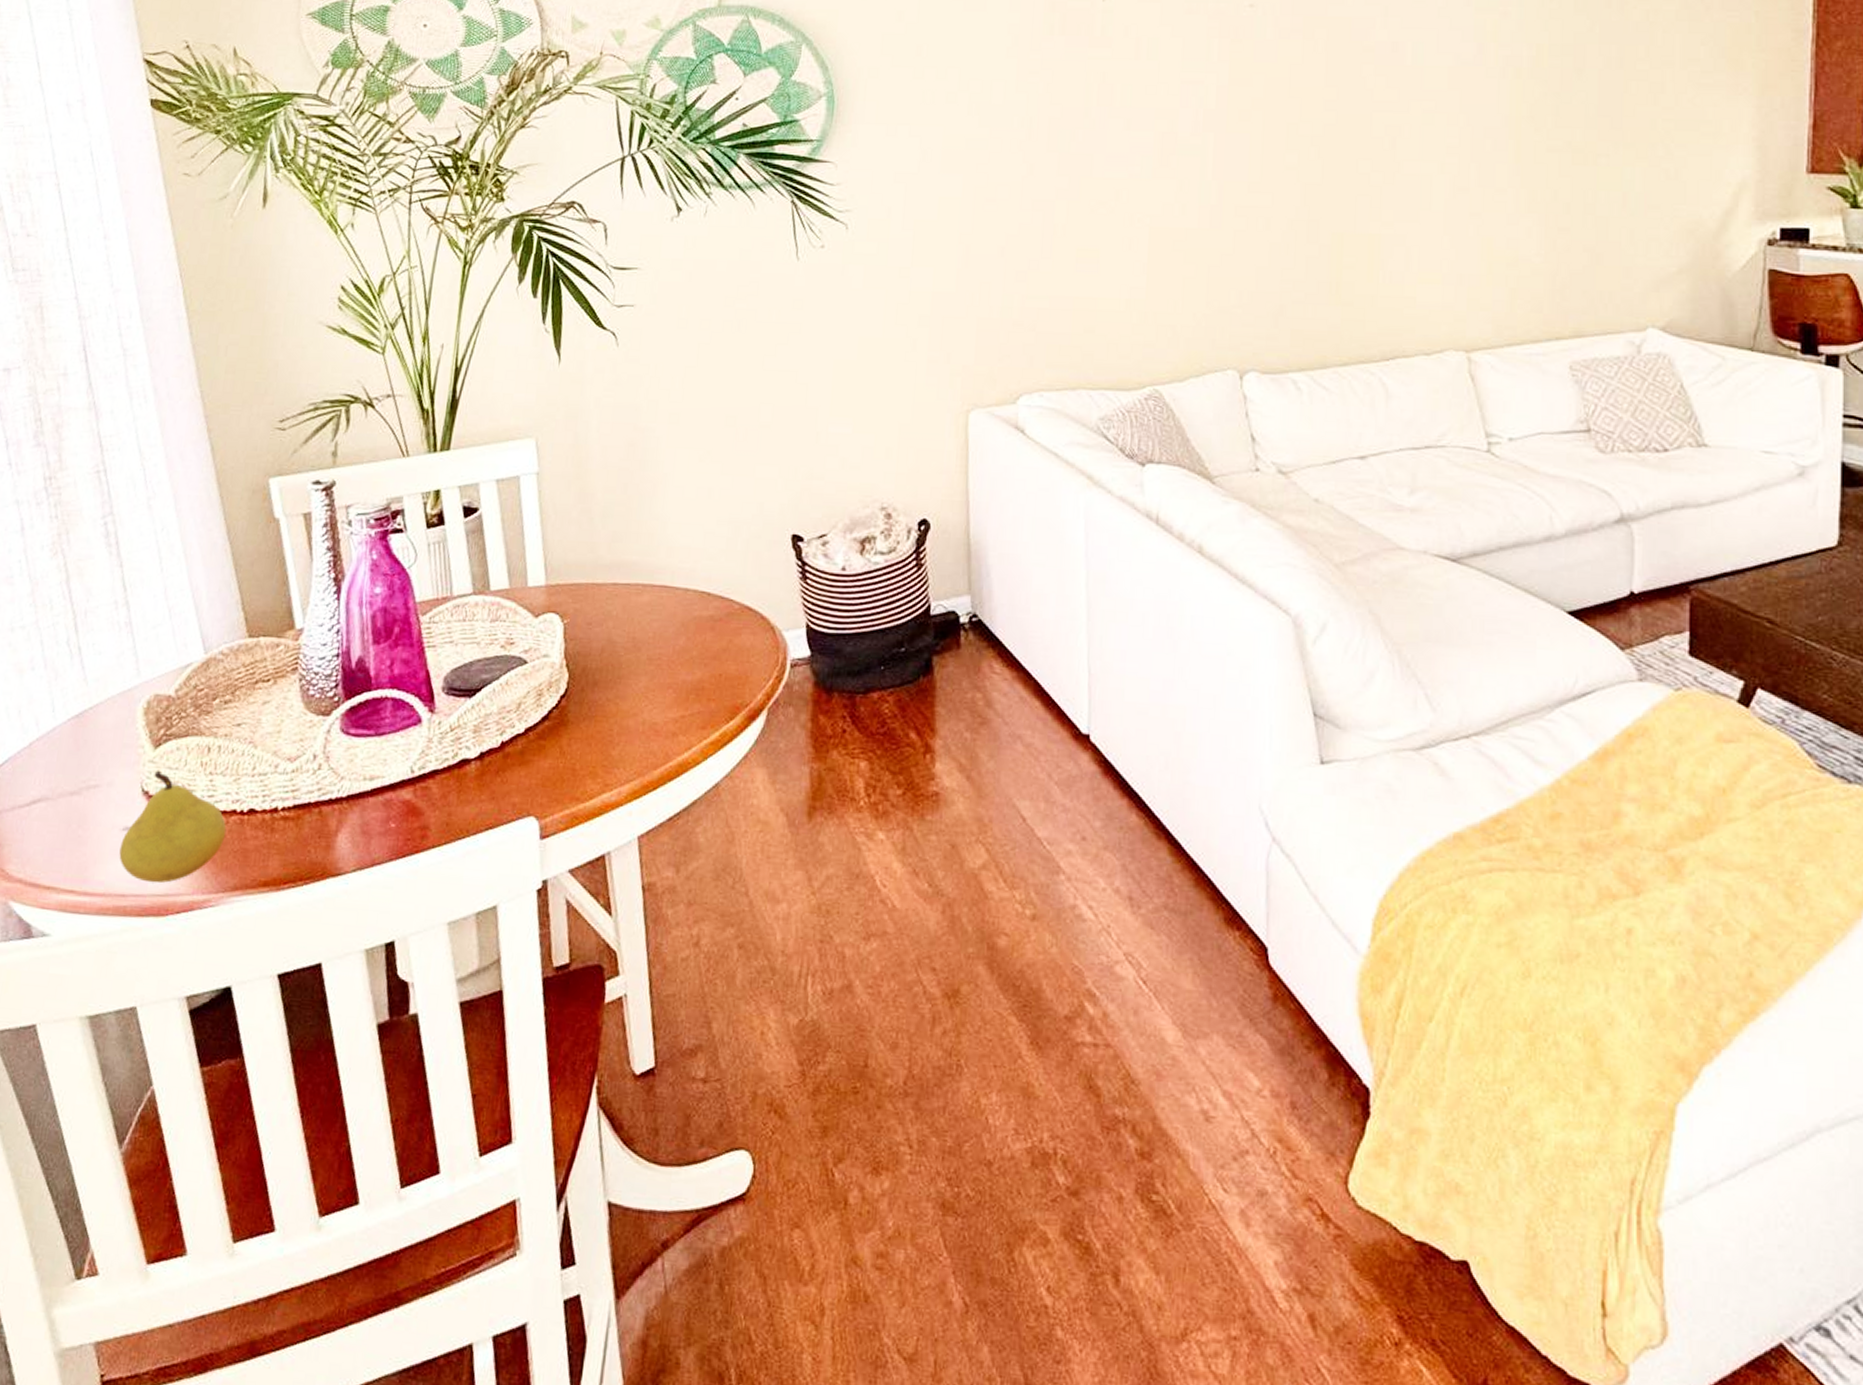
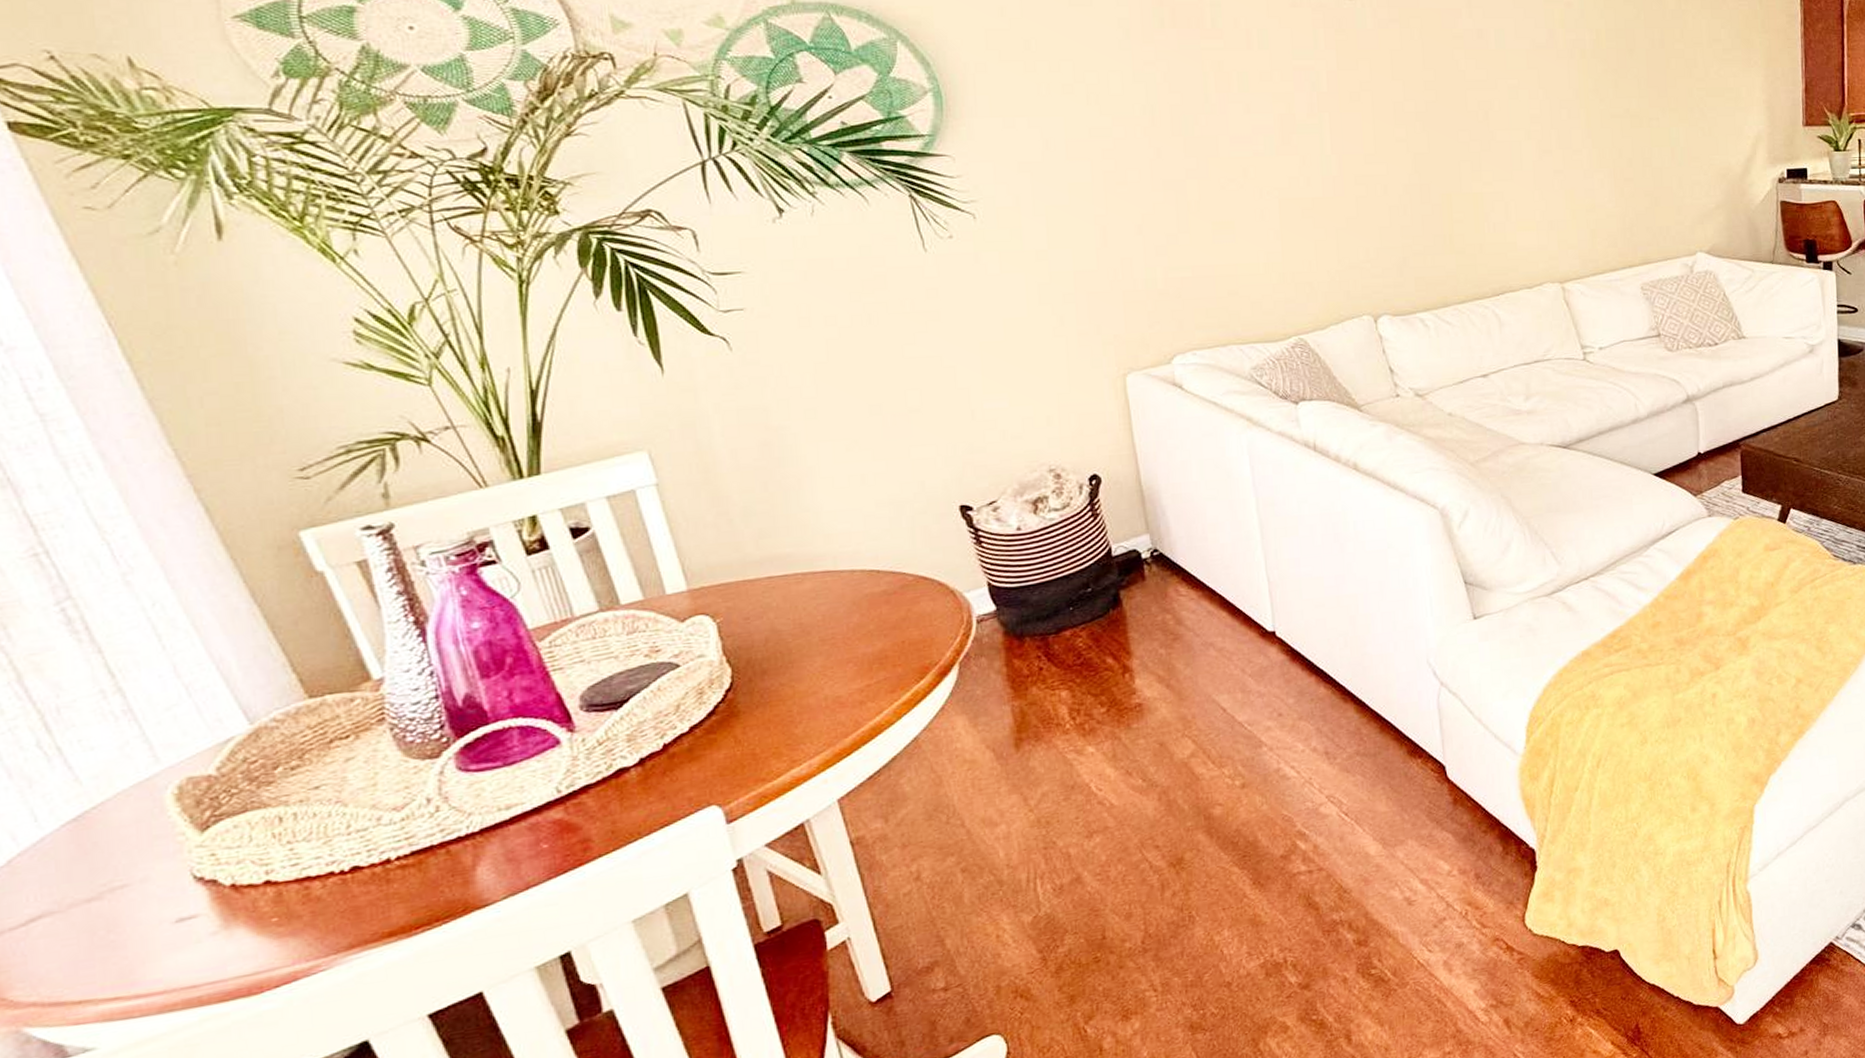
fruit: present [119,771,227,883] -> none [176,854,325,967]

